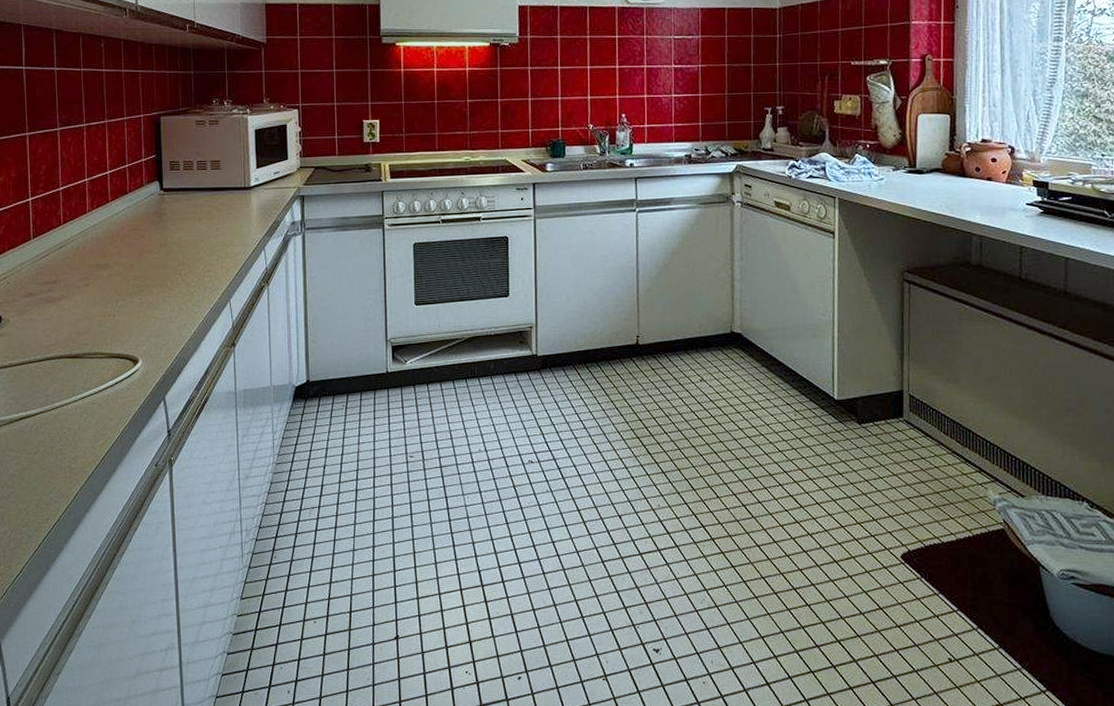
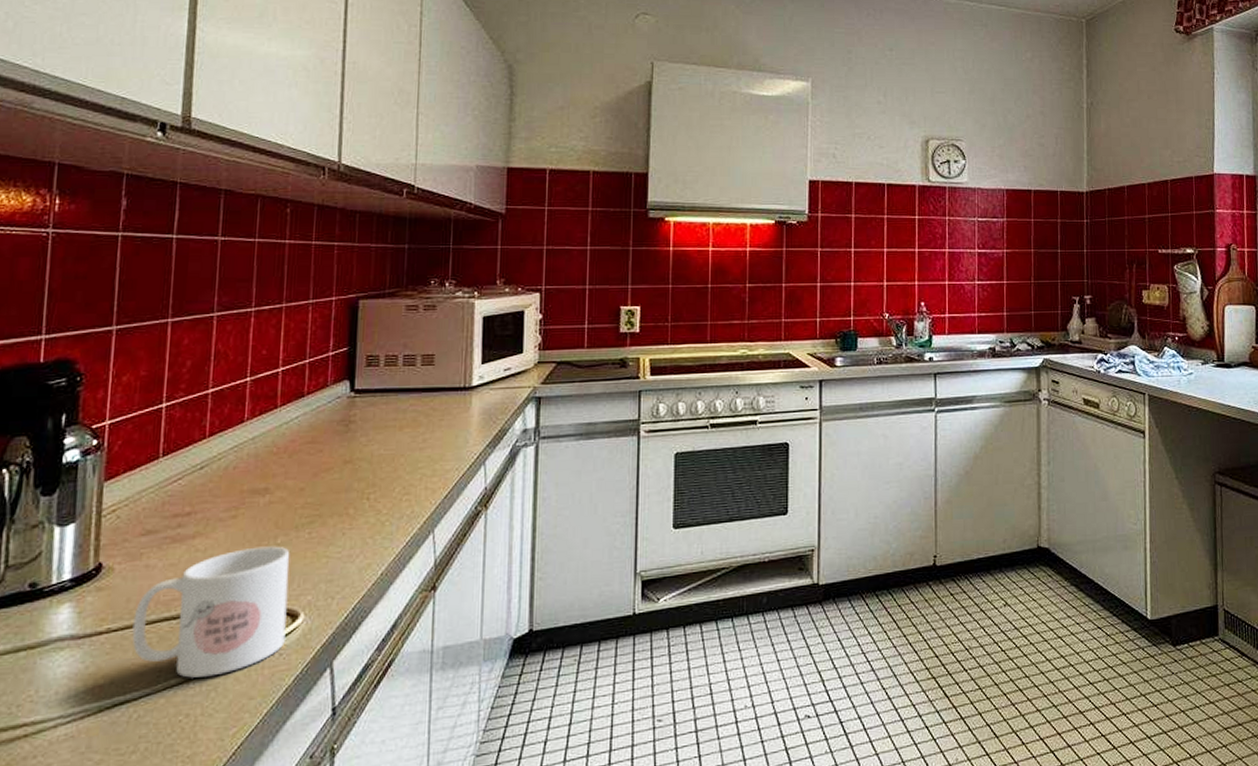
mug: none [26,308,130,402] -> present [132,546,290,678]

